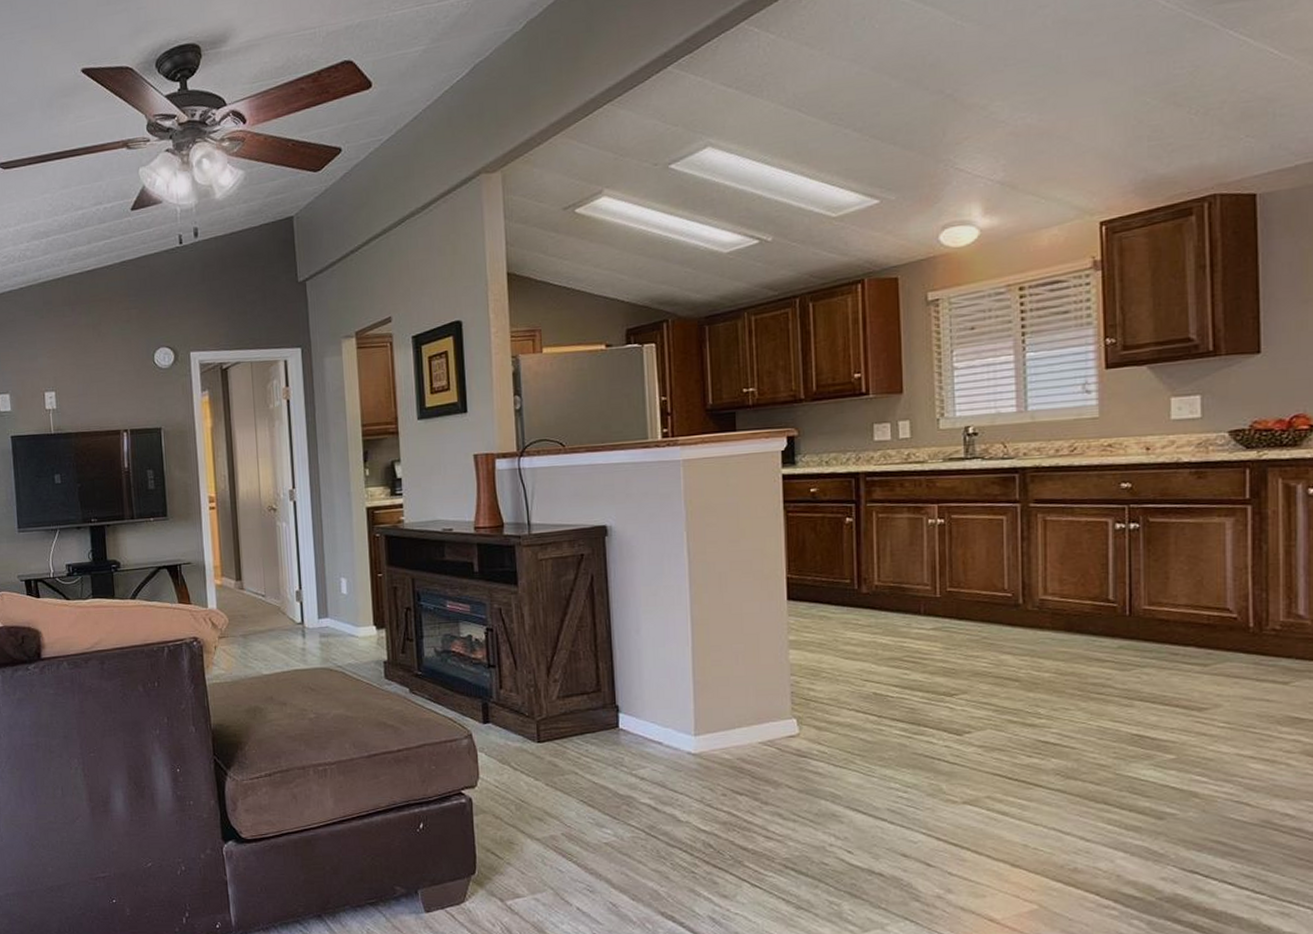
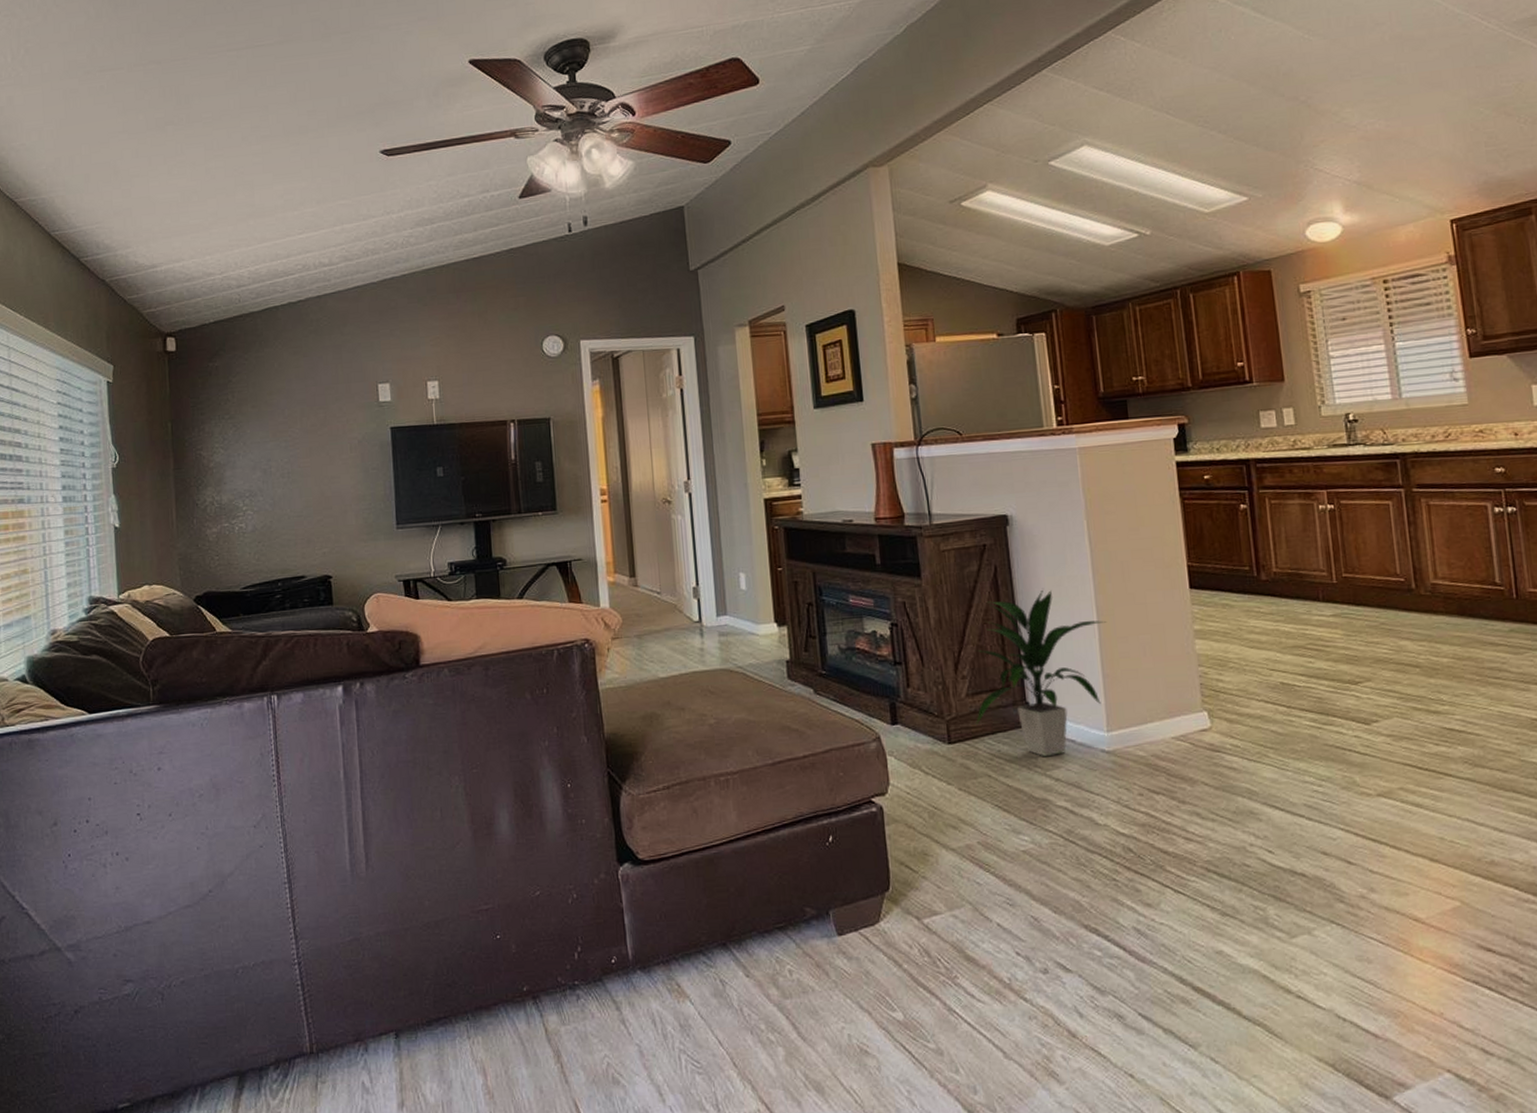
indoor plant: none [565,597,701,758] -> present [976,588,1107,757]

